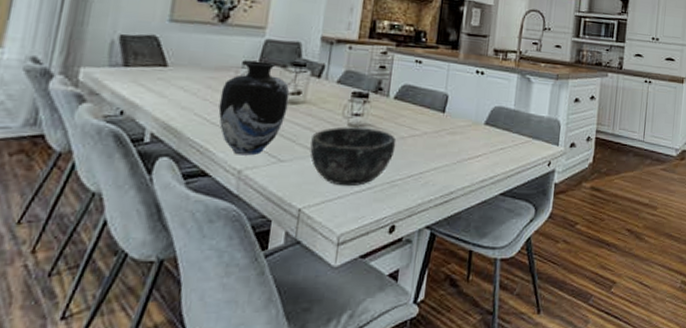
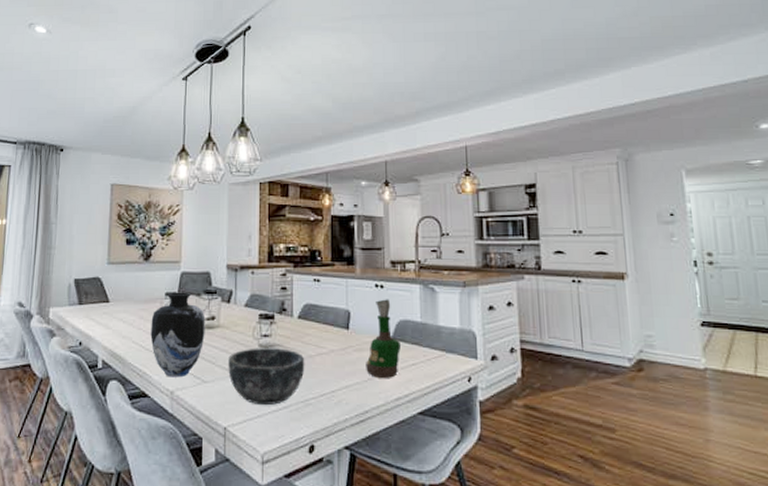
grog bottle: none [456,85,493,161] -> present [366,299,400,378]

